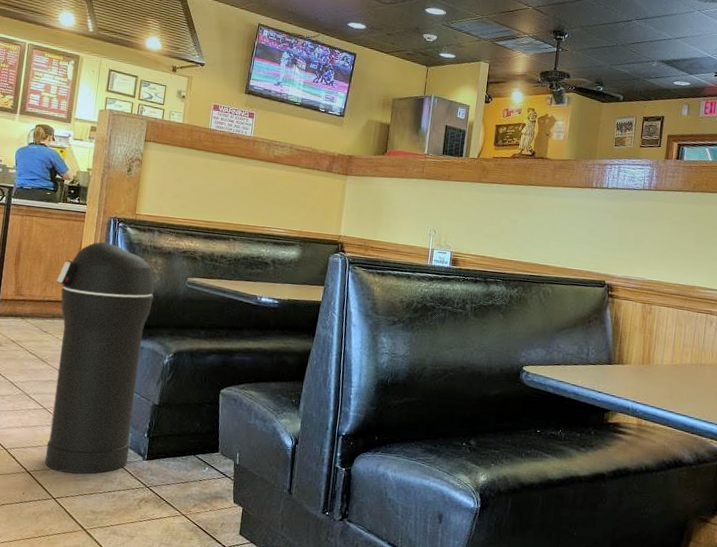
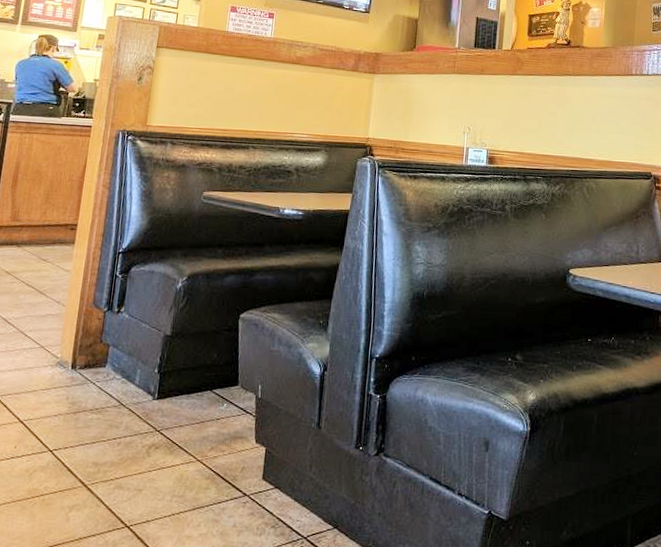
trash can: present [44,241,154,474] -> none [40,157,167,420]

